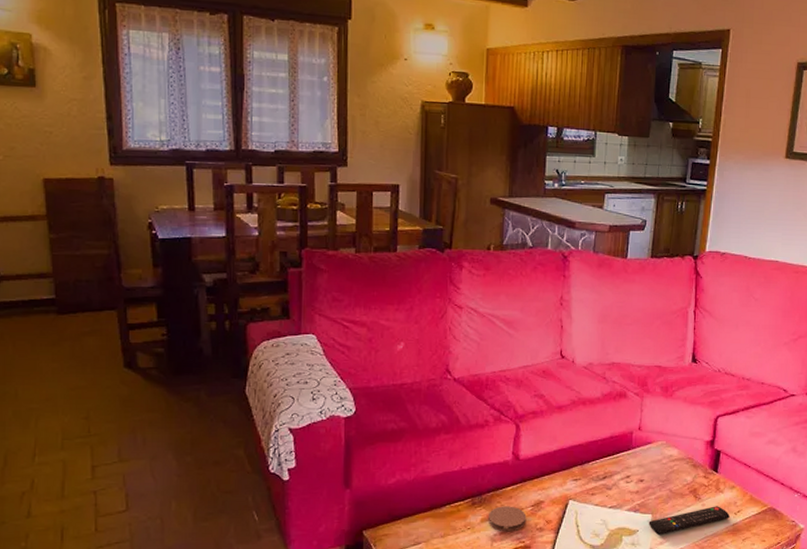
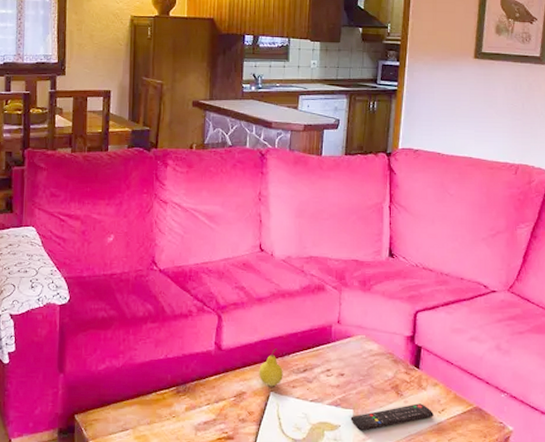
coaster: present [487,506,527,532] -> none [192,395,229,422]
fruit: none [557,457,582,495] -> present [259,348,283,387]

